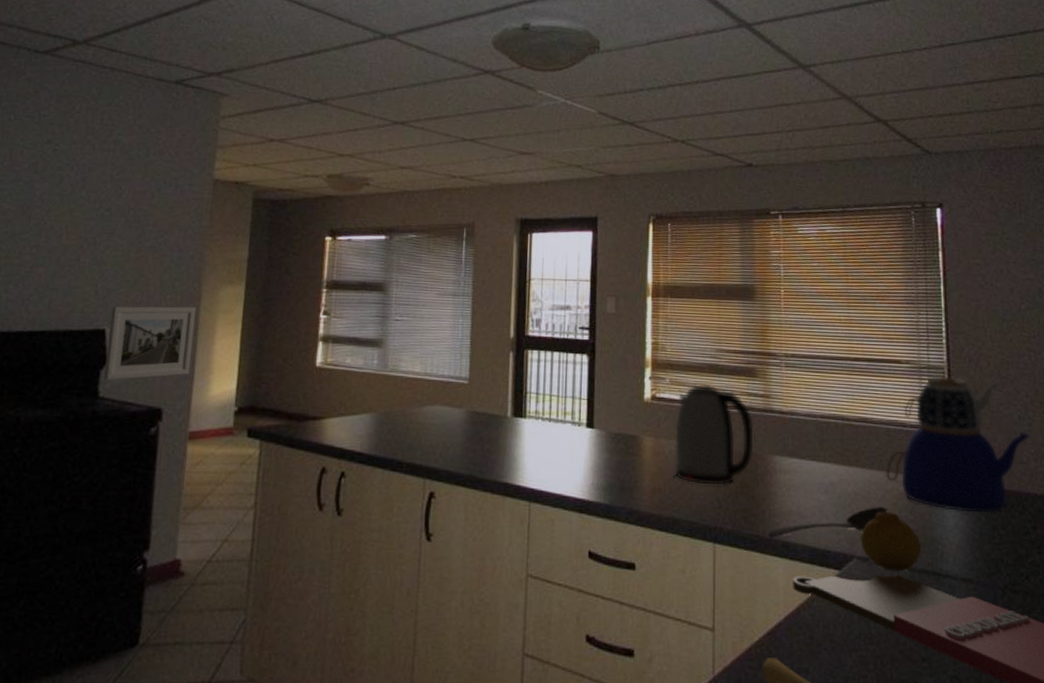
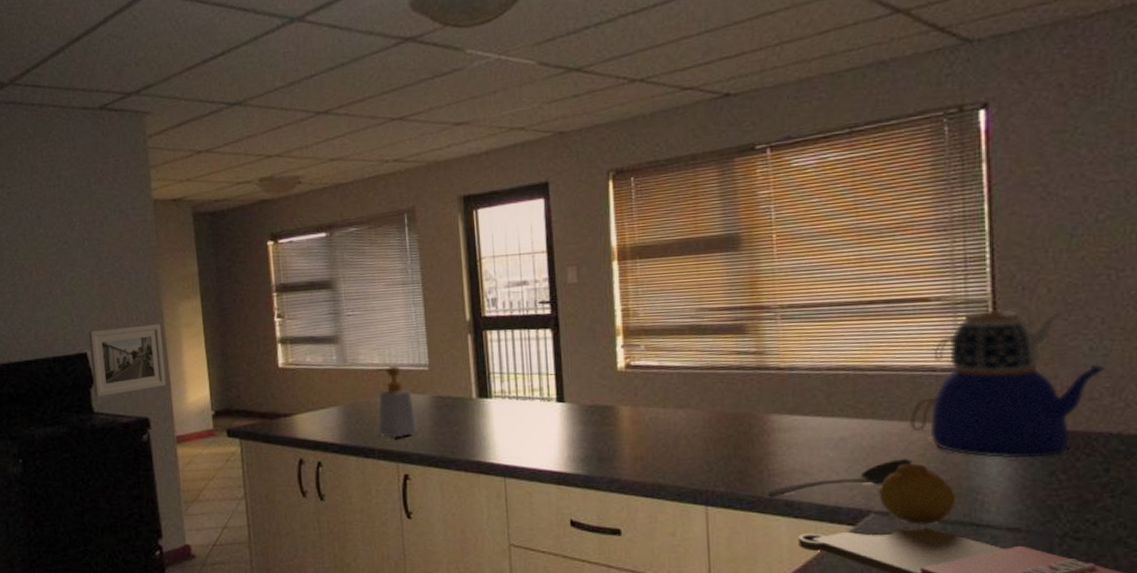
soap bottle: none [411,377,450,452] -> present [376,366,418,438]
kettle: present [674,384,754,486] -> none [654,346,747,450]

